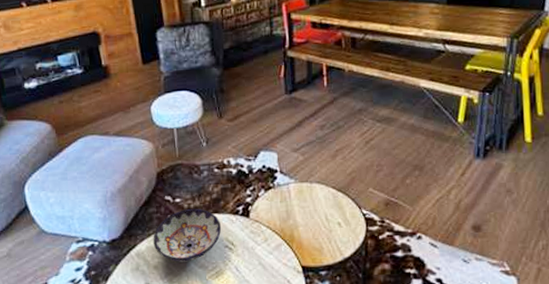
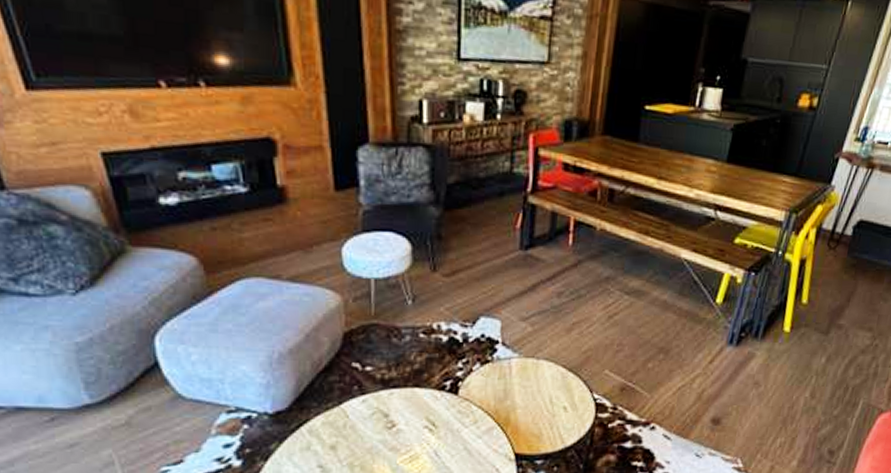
bowl: present [153,208,222,262] -> none [332,379,422,443]

